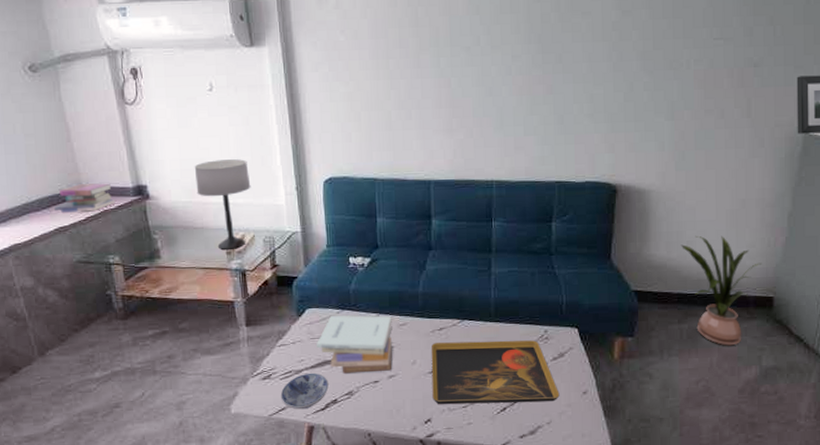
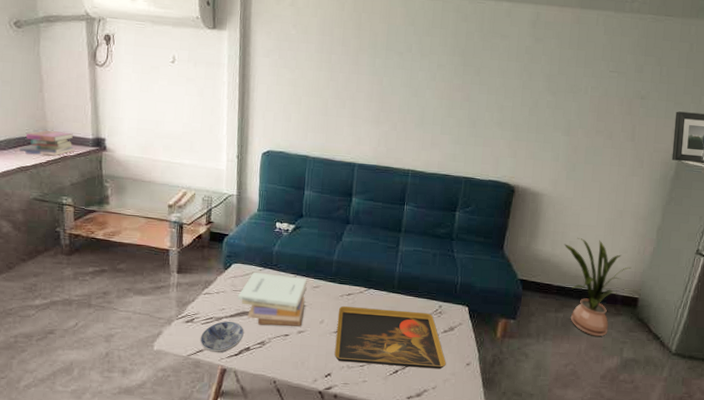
table lamp: present [194,159,251,250] -> none [149,123,198,204]

